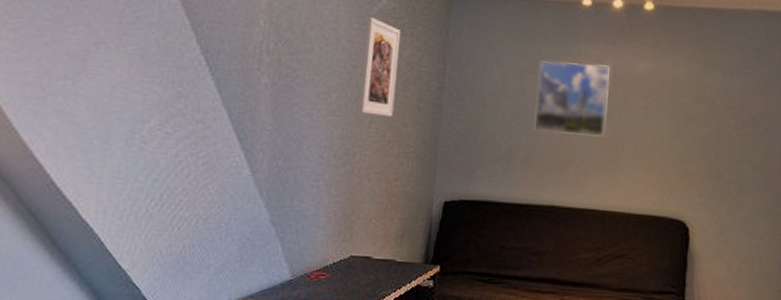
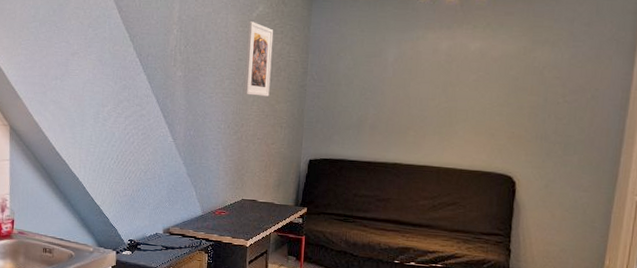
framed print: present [534,60,610,137] -> none [379,45,445,107]

